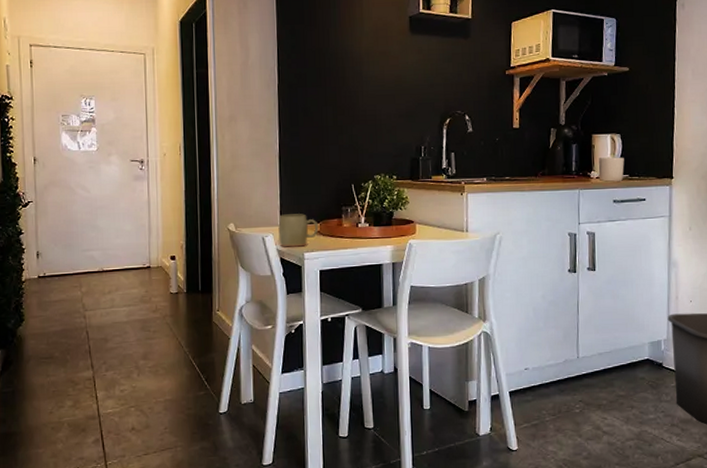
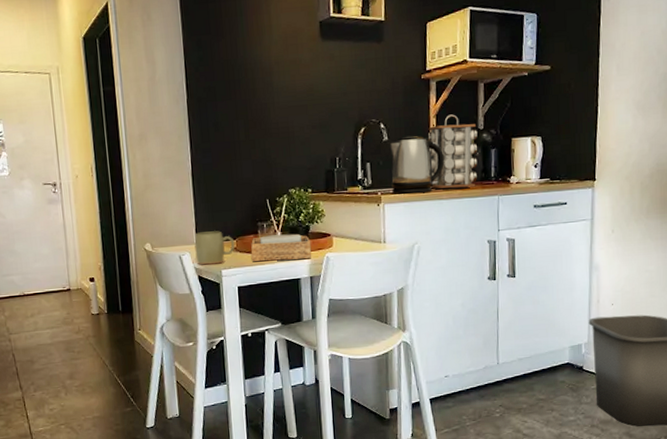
napkin holder: none [334,219,395,246] -> present [250,233,312,262]
kettle: none [473,128,528,186] -> present [389,135,445,195]
spice rack: none [509,109,559,182] -> present [426,114,478,190]
mug: present [598,157,625,182] -> none [518,160,545,187]

